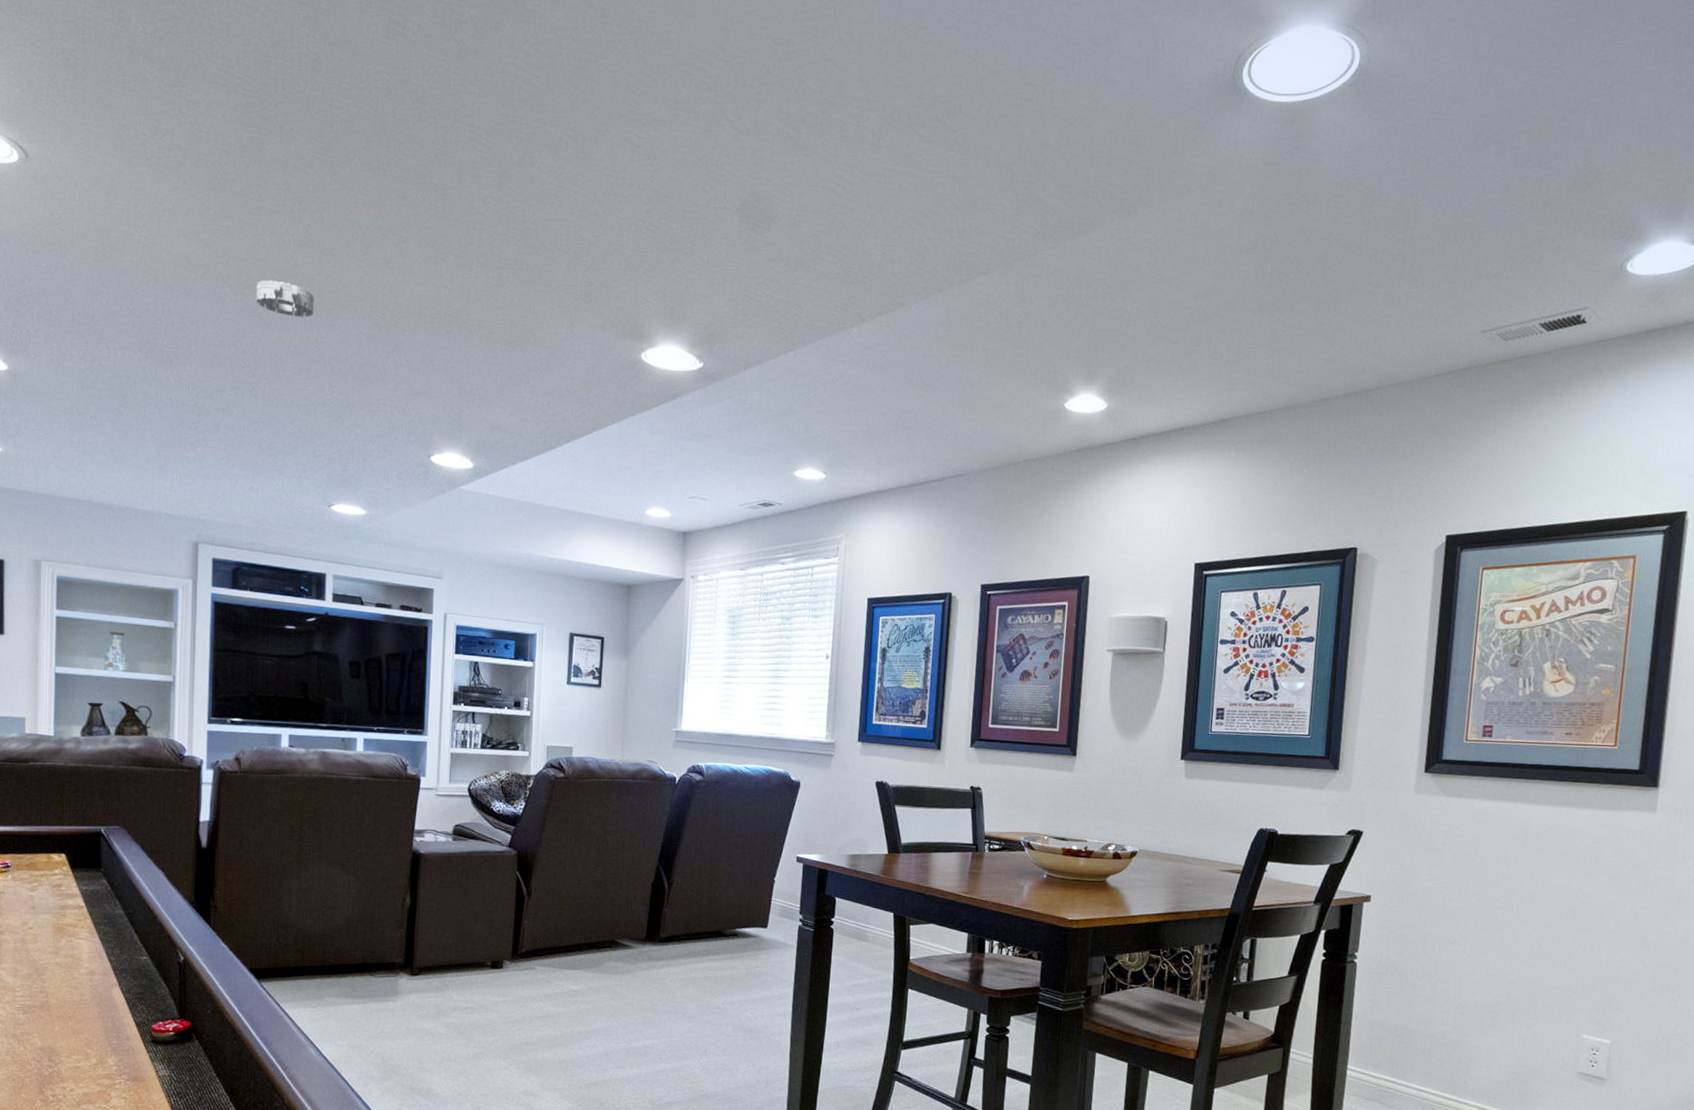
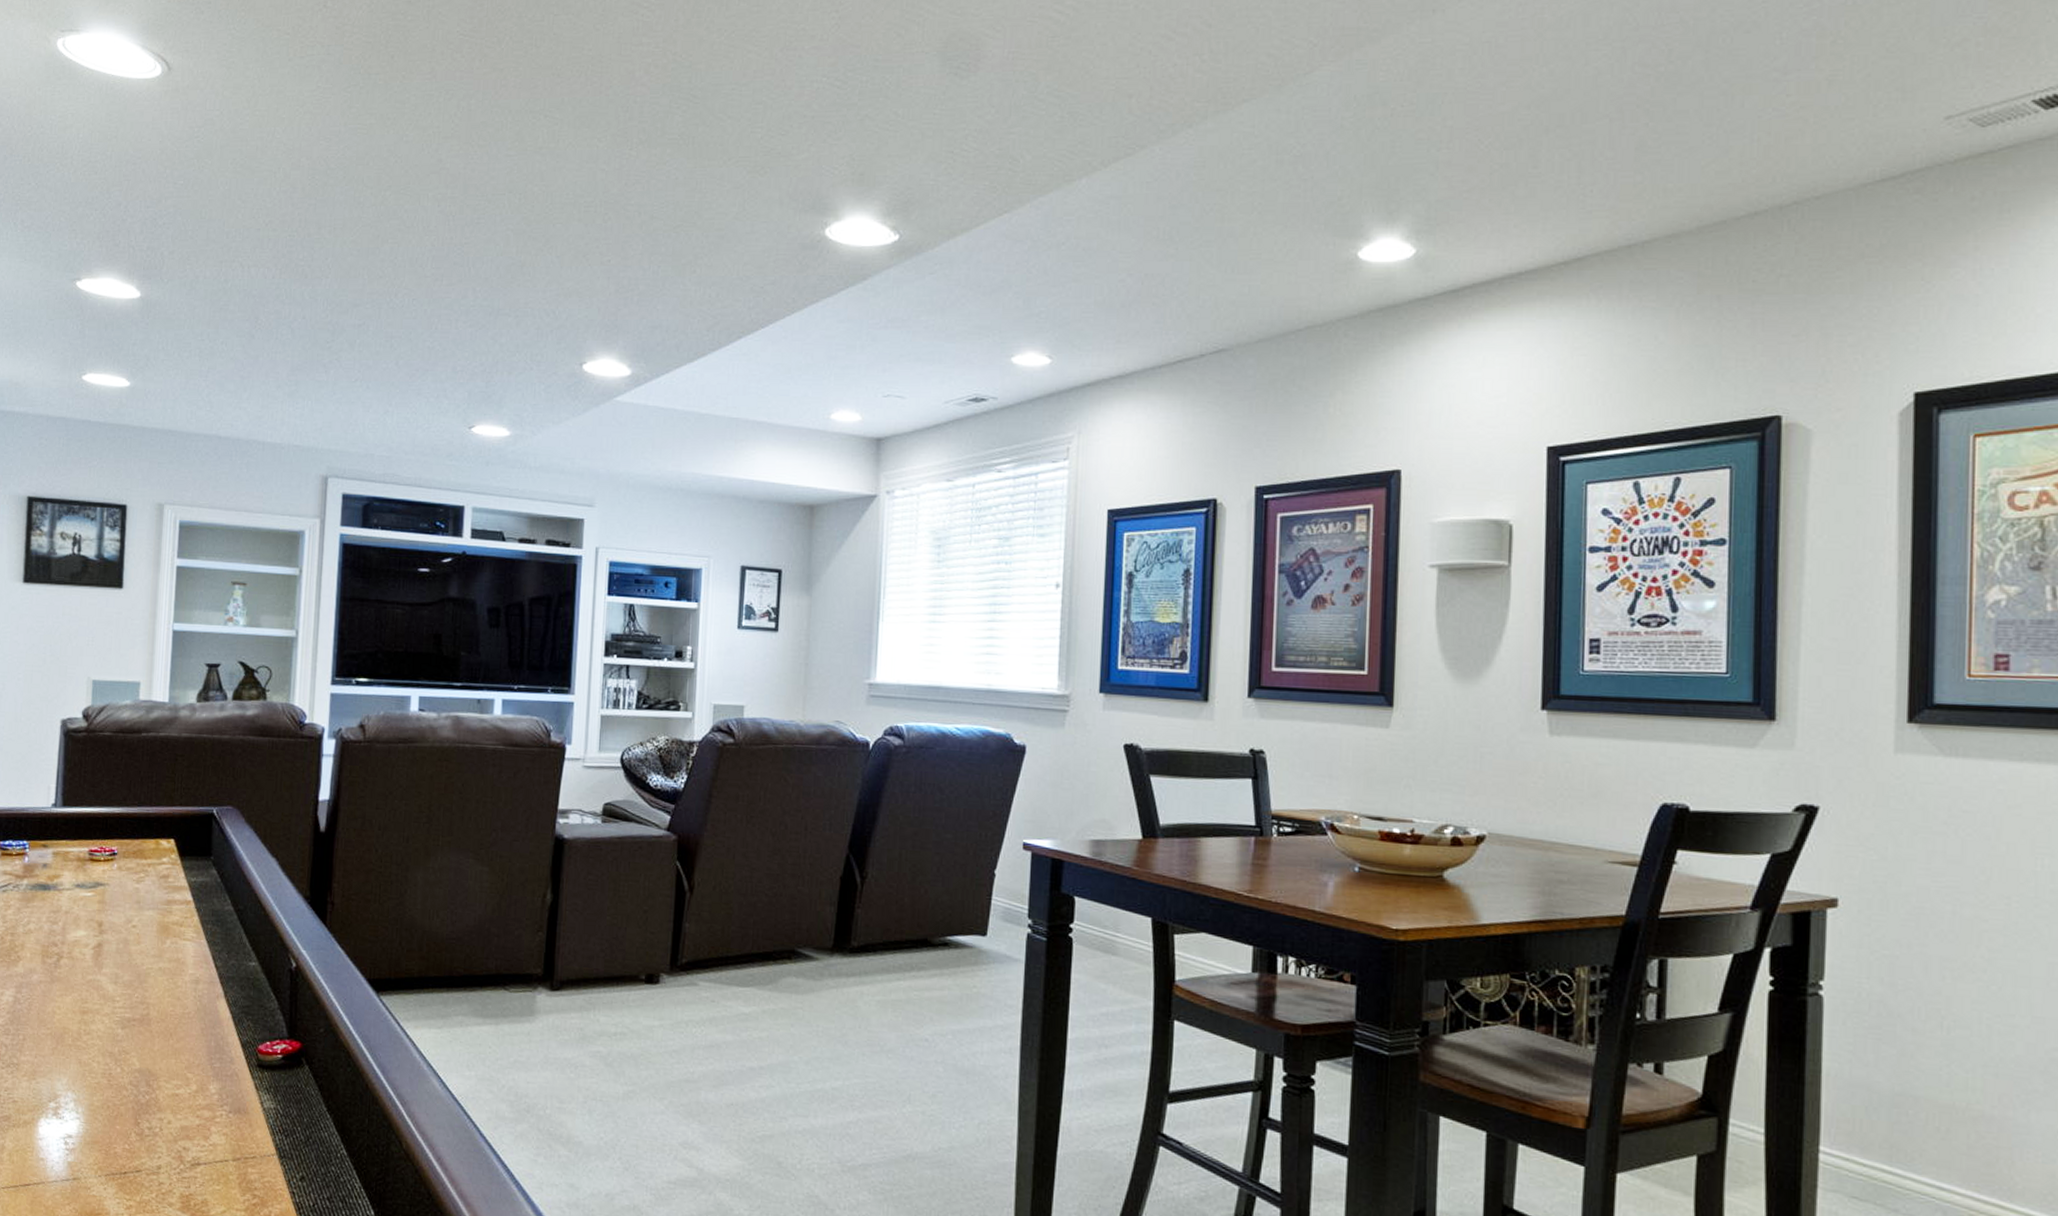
smoke detector: present [255,280,315,317] -> none [396,178,460,217]

